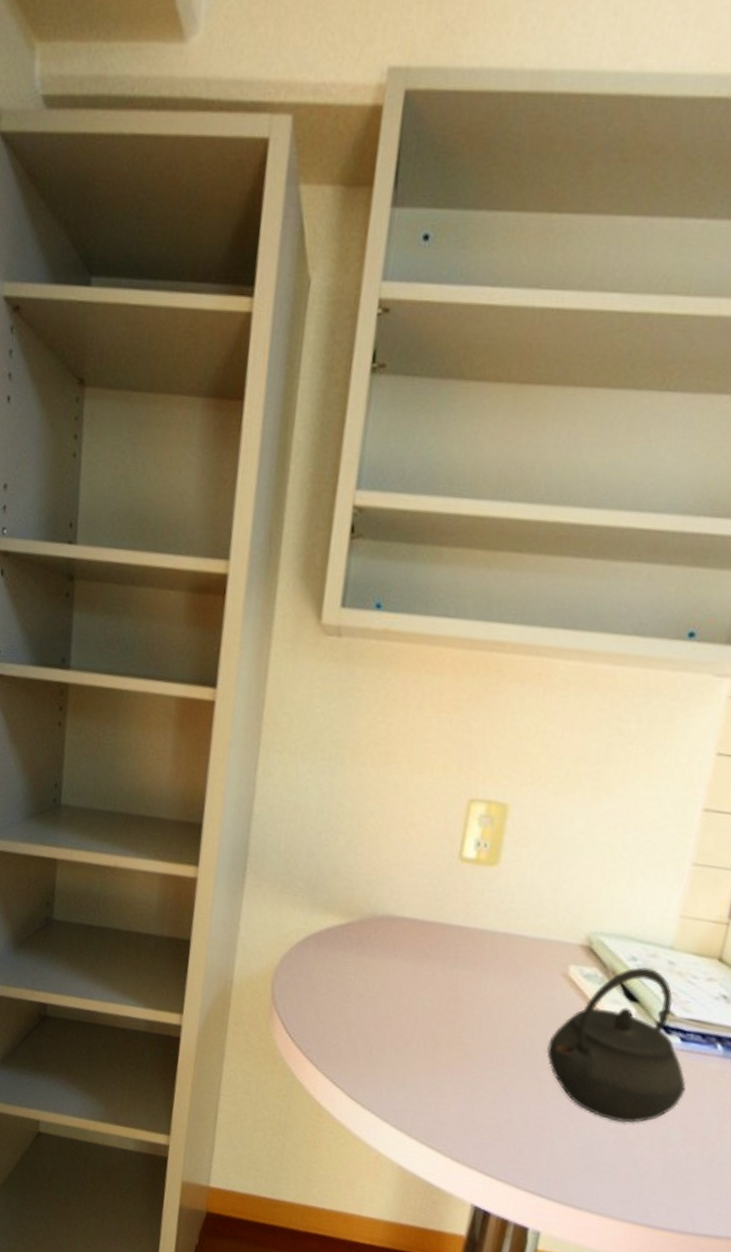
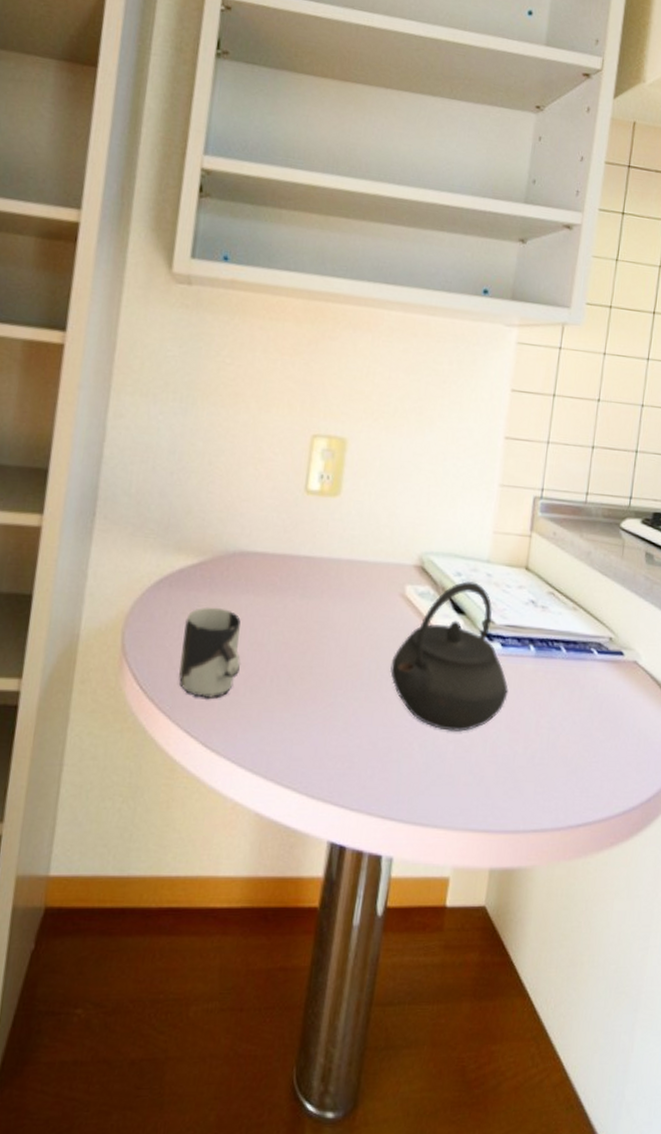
cup: none [325,967,388,1055] -> present [179,606,241,699]

